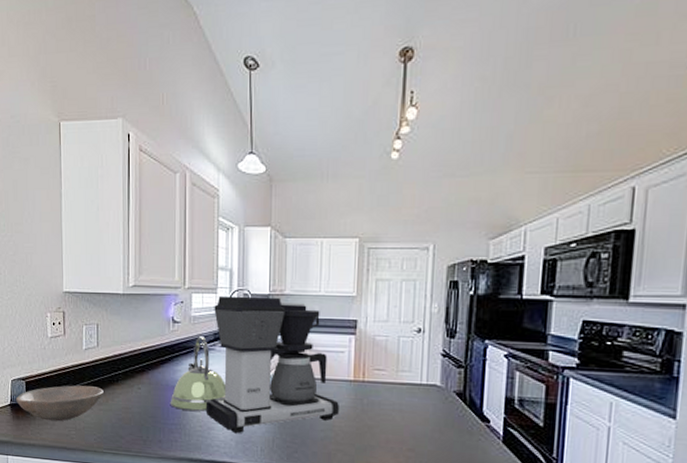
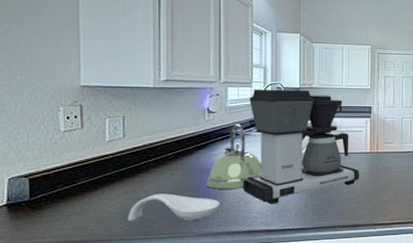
bowl: present [15,385,104,422] -> none [14,176,131,216]
spoon rest: none [101,408,184,442] -> present [128,193,220,222]

